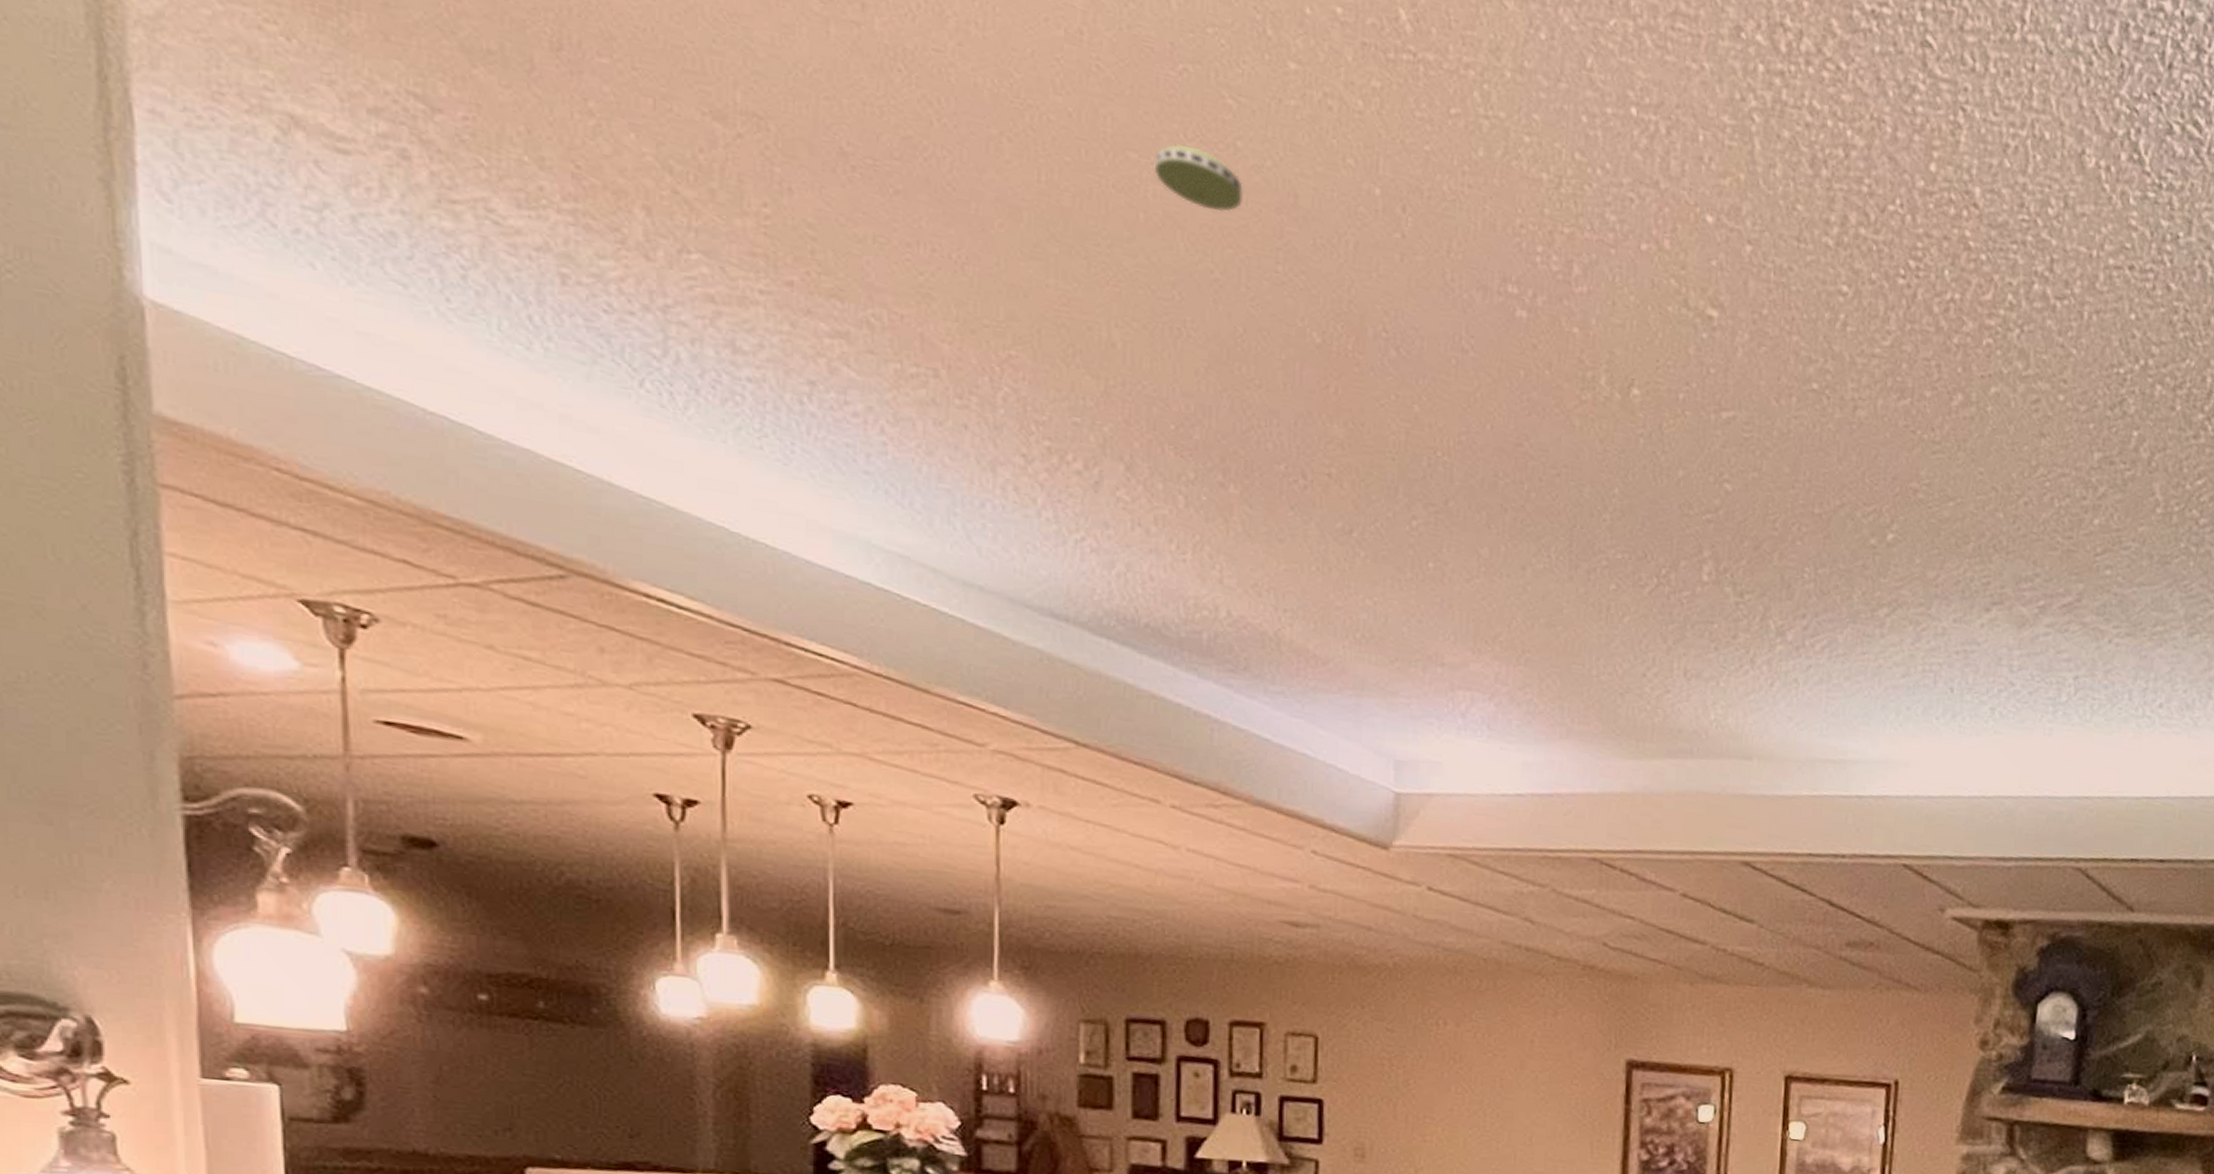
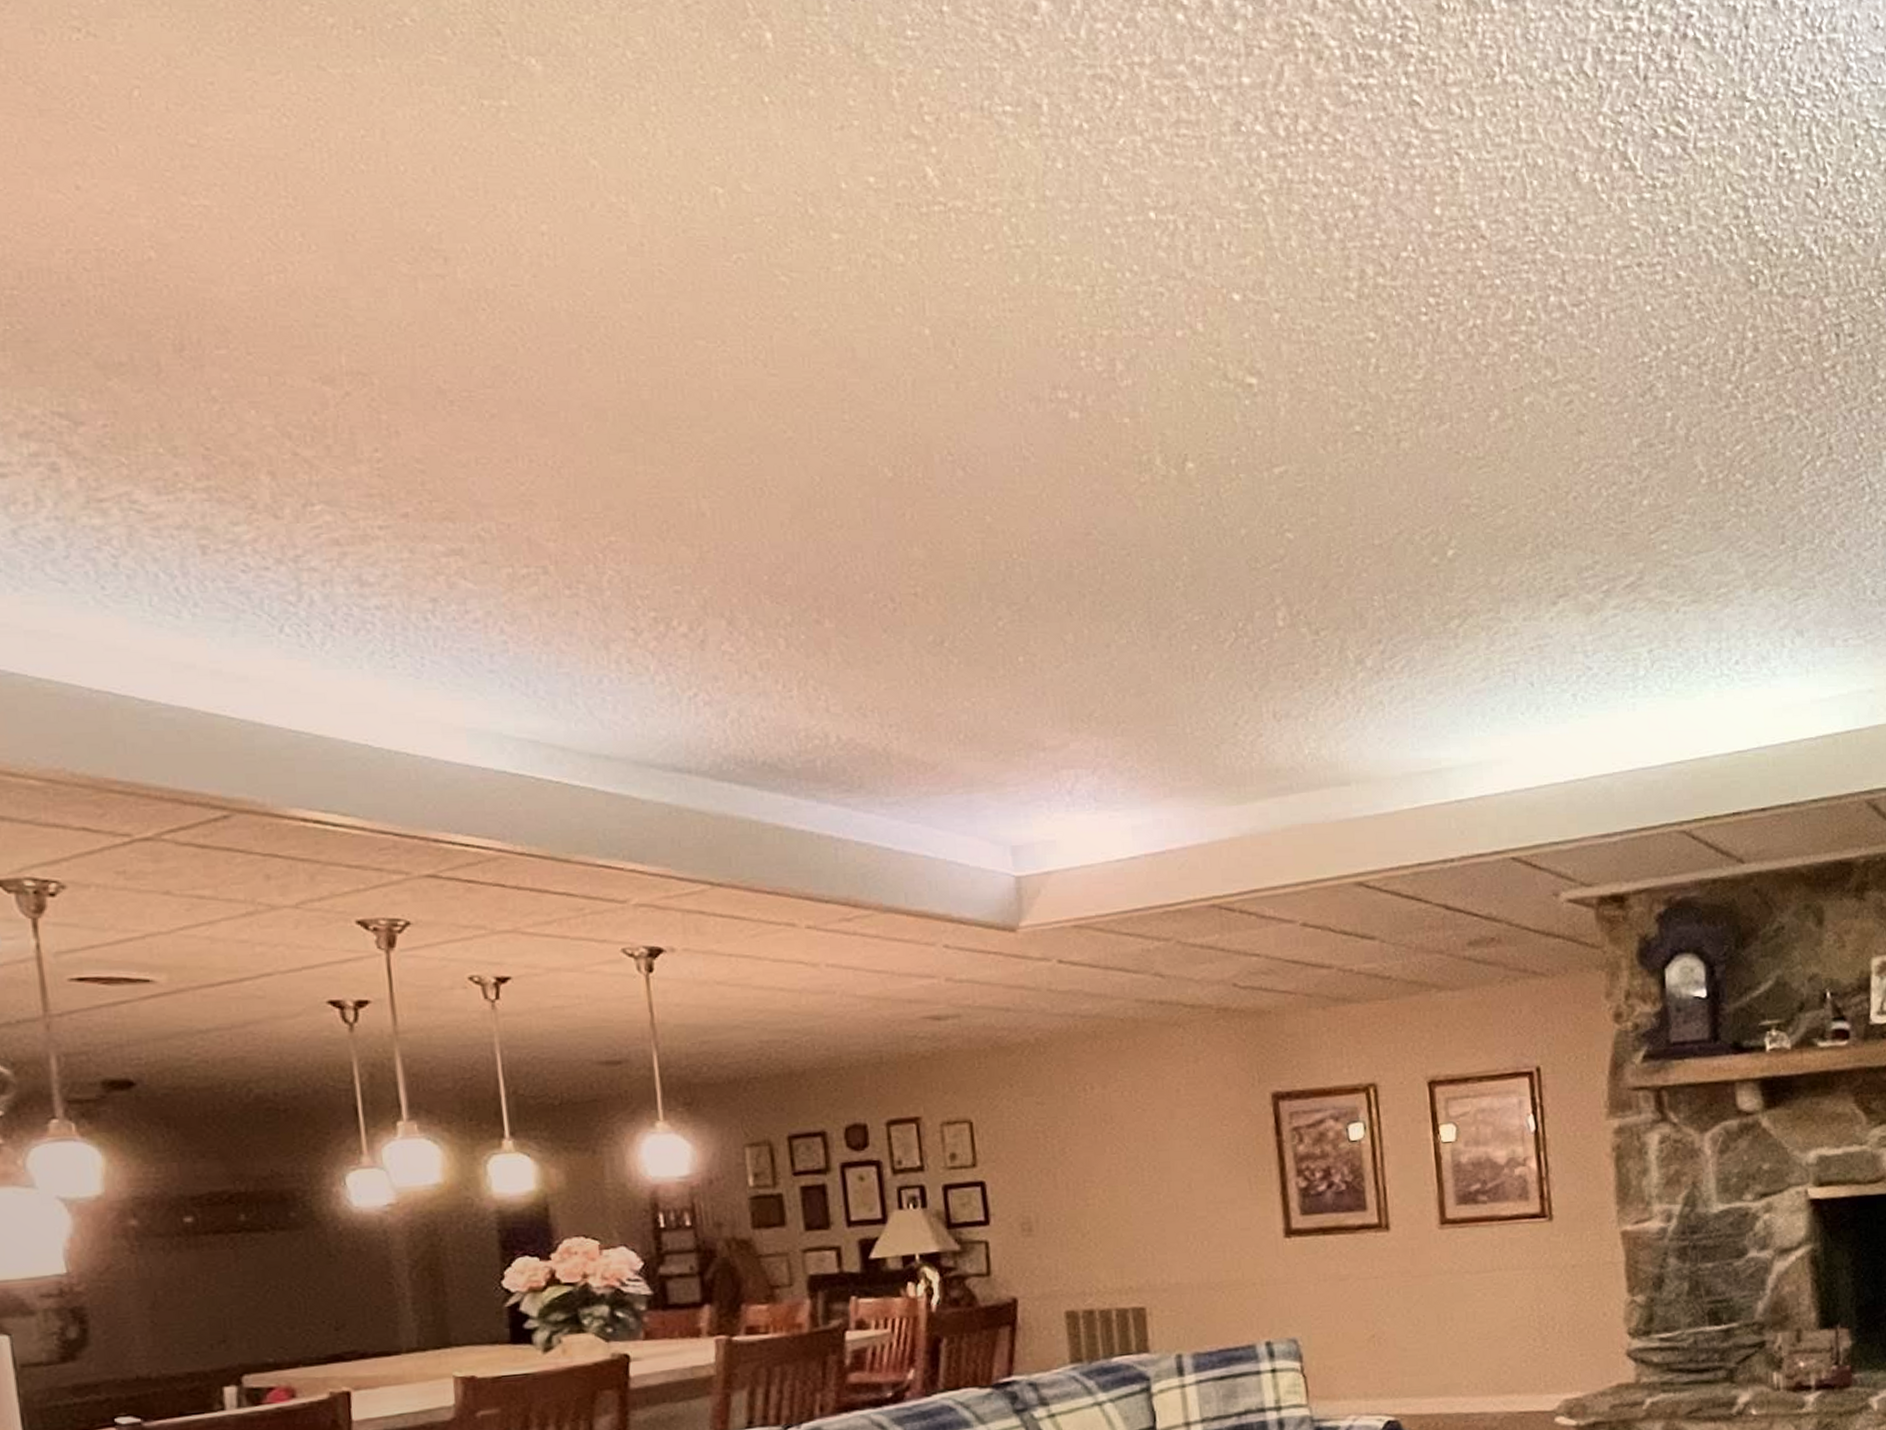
smoke detector: present [1154,144,1243,212] -> none [720,324,805,377]

